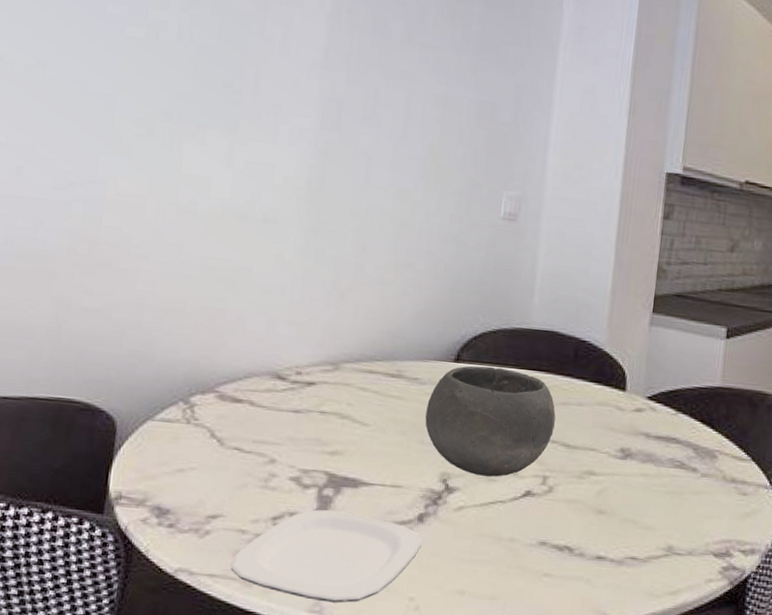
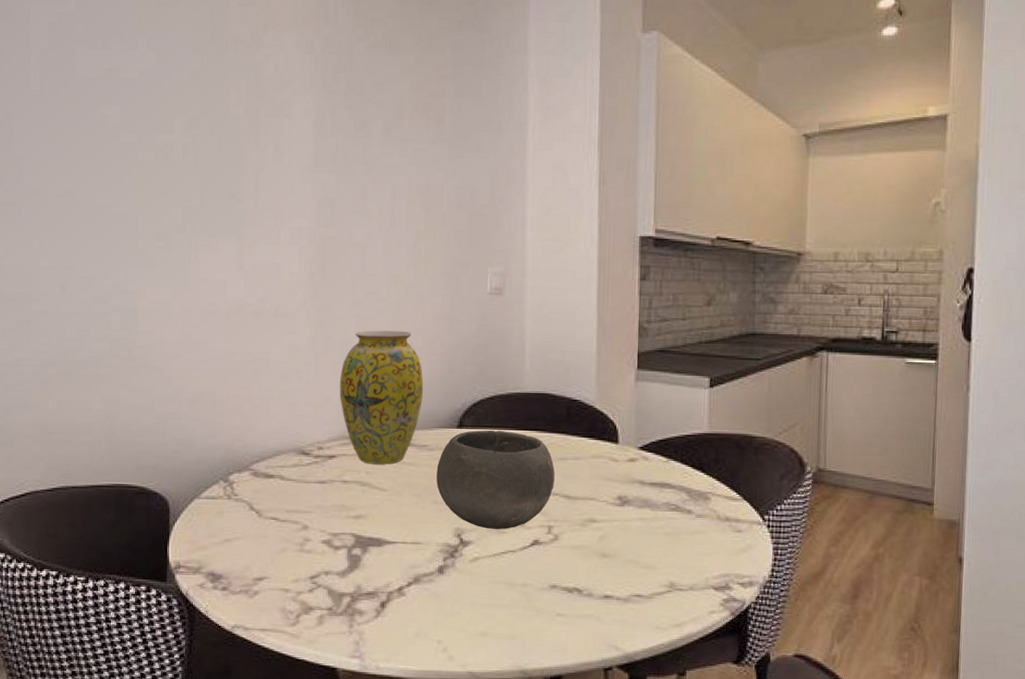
plate: present [230,509,422,603] -> none [278,567,444,649]
vase: none [326,247,422,397] -> present [339,330,424,465]

